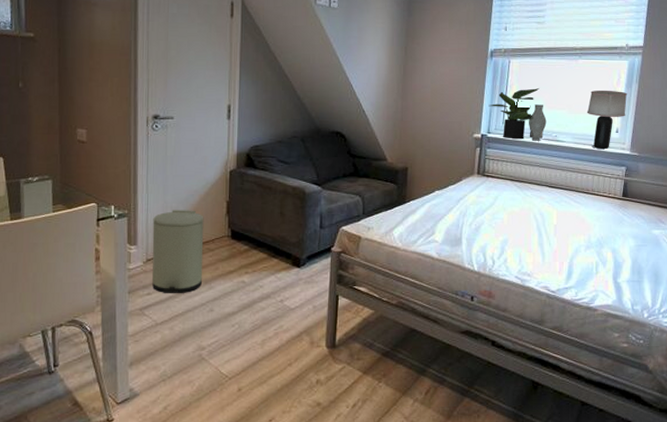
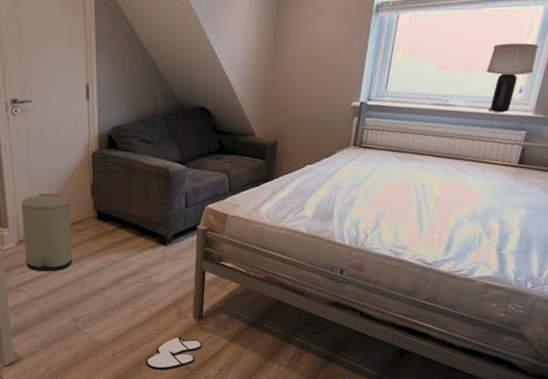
slippers: none [274,368,335,407] -> present [146,337,202,370]
potted plant: present [488,88,540,138] -> none [370,46,432,105]
vase: present [529,104,547,141] -> none [415,64,437,107]

